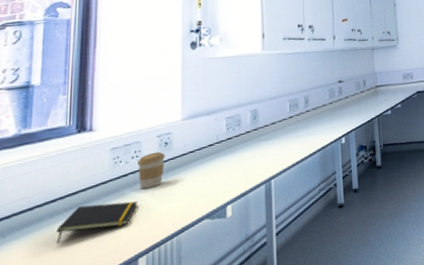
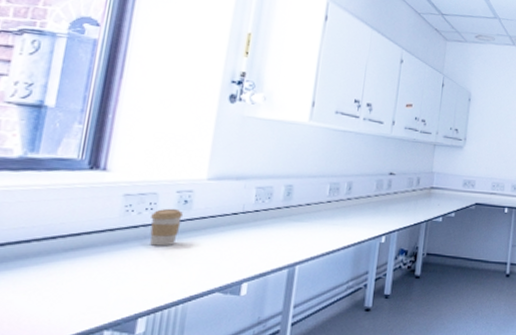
notepad: present [56,201,138,245] -> none [51,249,146,285]

